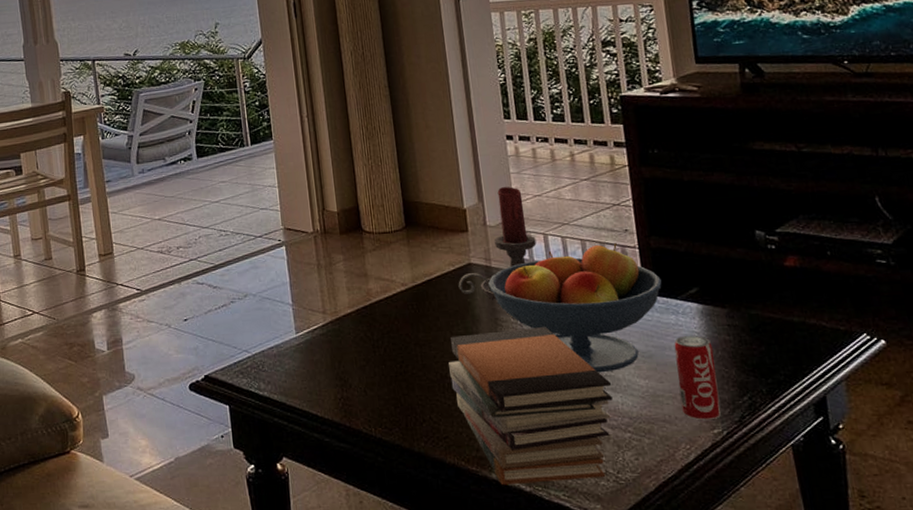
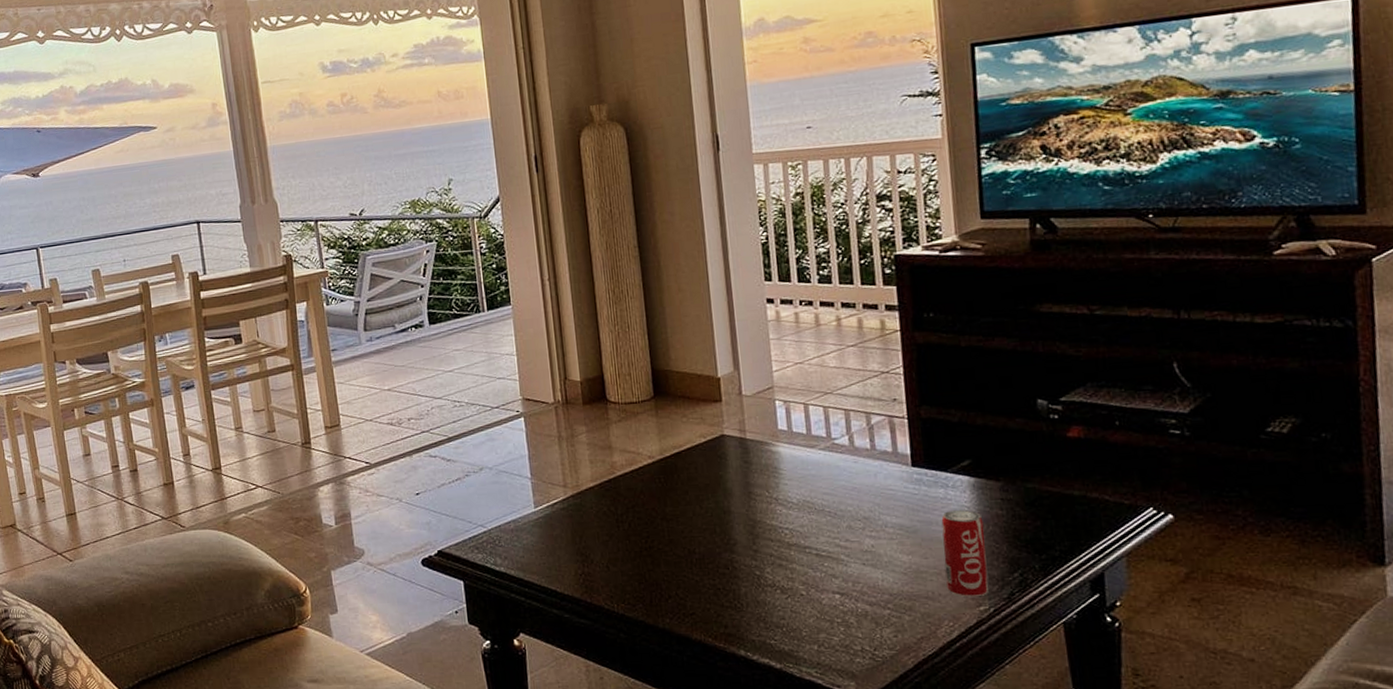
book stack: present [449,326,613,486] -> none [697,500,872,662]
candle holder: present [458,187,537,300] -> none [709,354,796,473]
fruit bowl: present [488,243,662,373] -> none [742,413,931,549]

